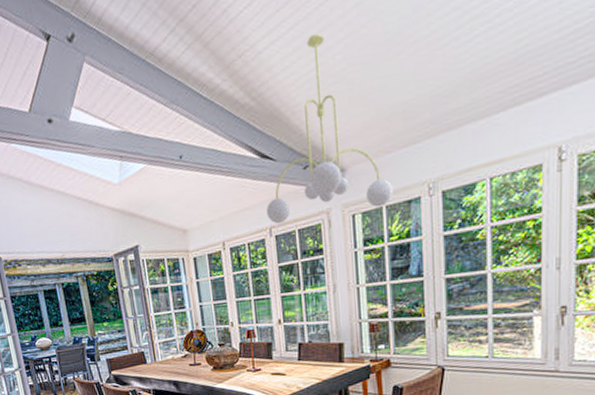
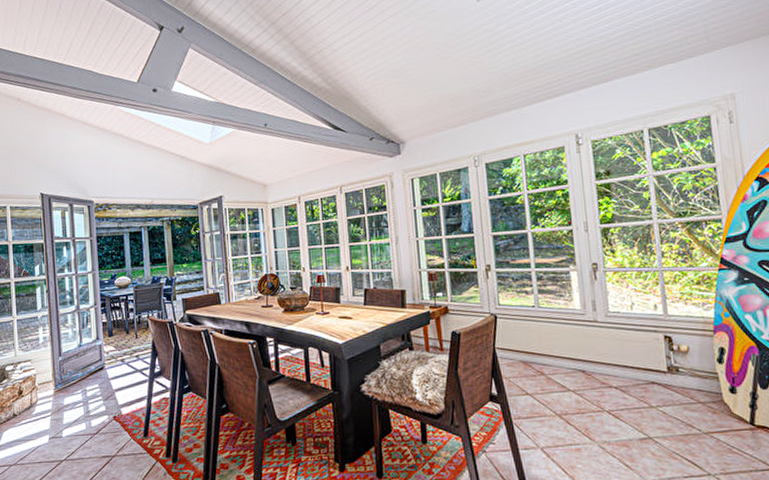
chandelier: present [266,34,394,224] -> none [337,41,446,184]

